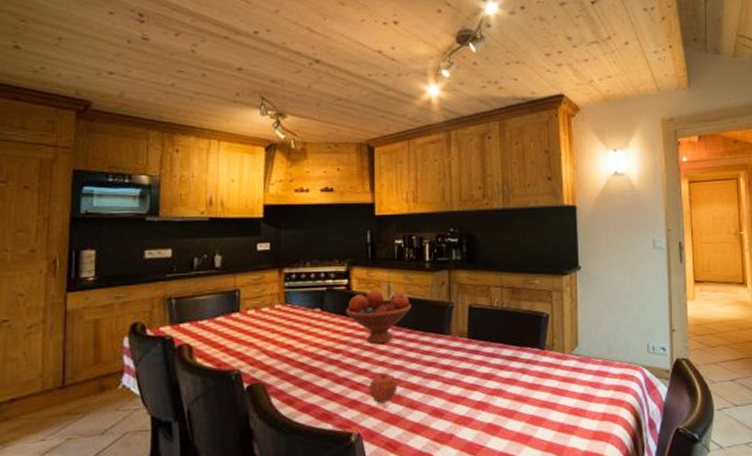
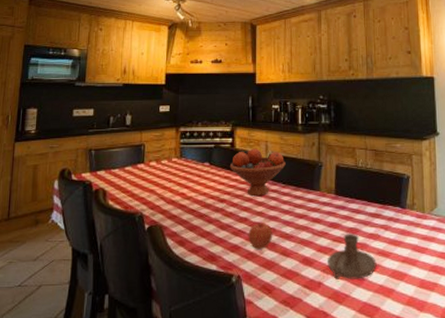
candle holder: none [460,378,514,430] -> present [328,232,377,279]

